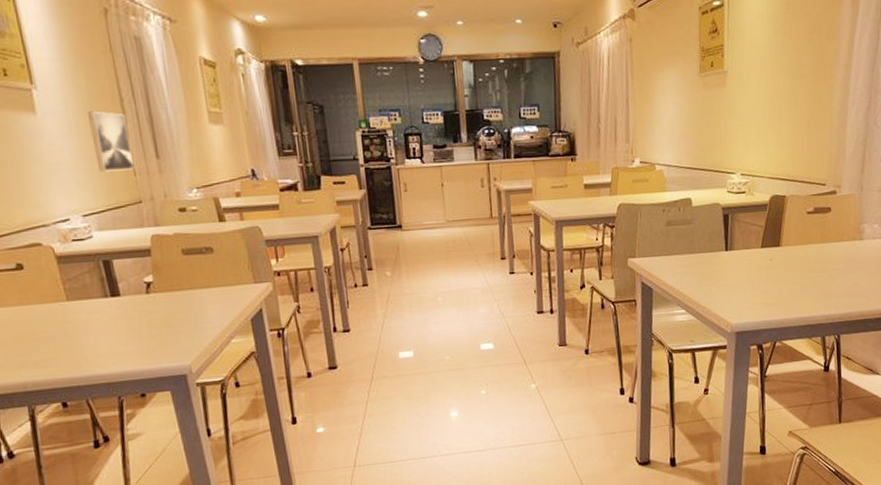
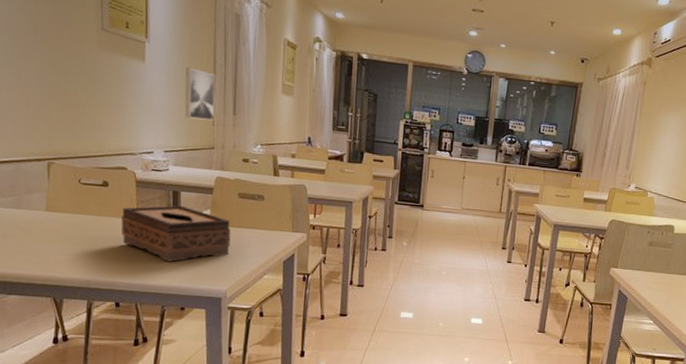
tissue box: none [46,276,185,344] -> present [121,205,231,262]

